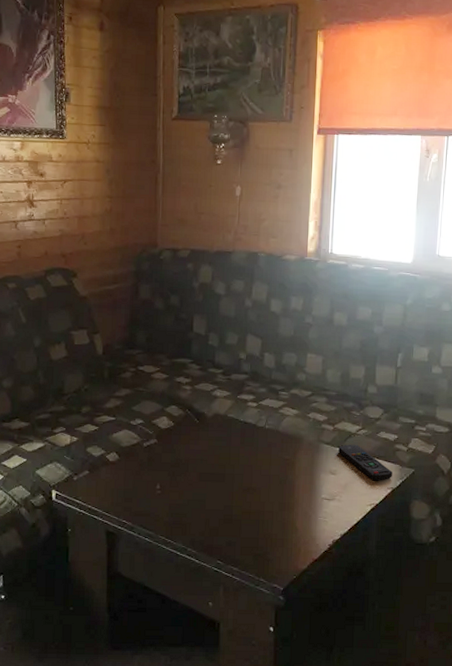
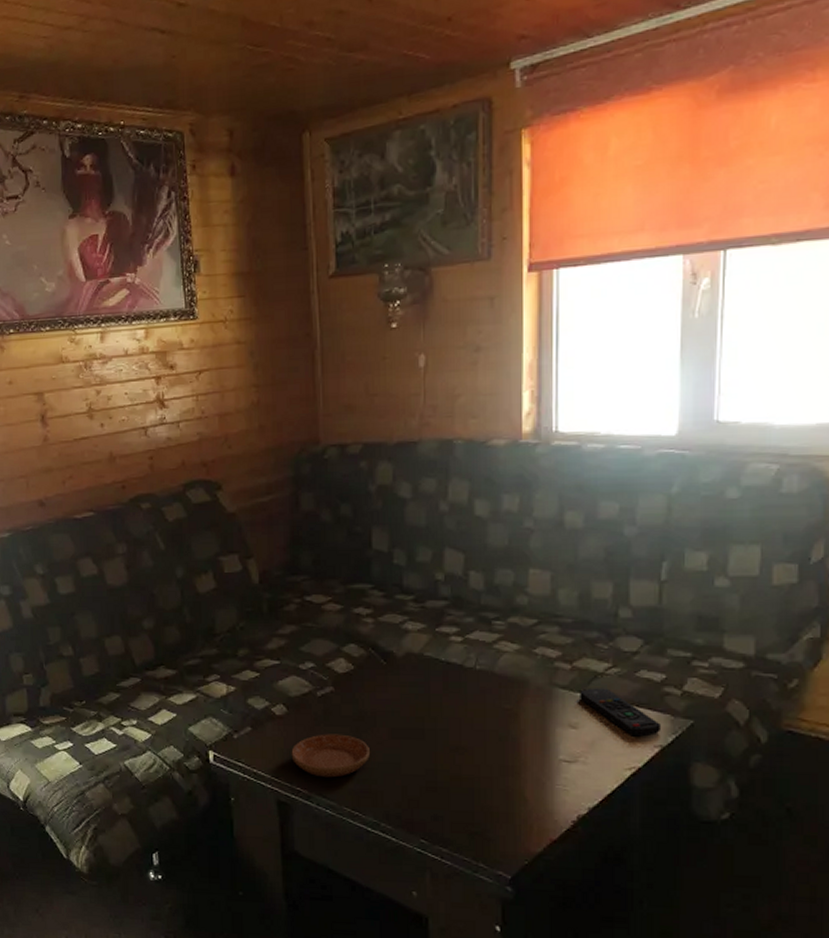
saucer: none [120,477,182,512] -> present [291,734,370,778]

